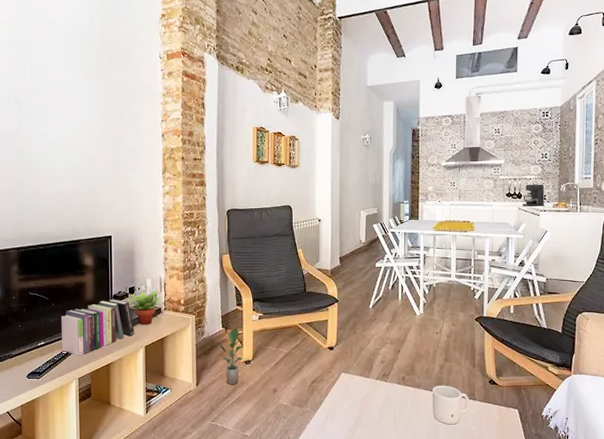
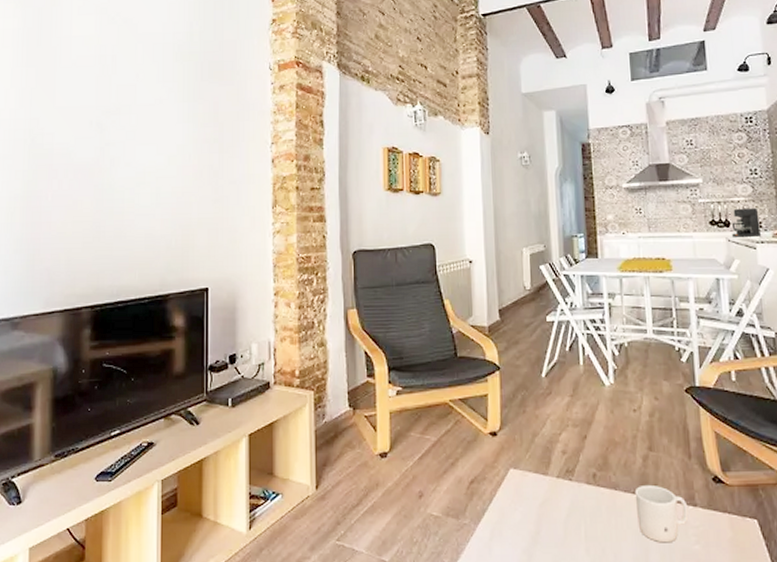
books: present [61,299,135,356] -> none [142,371,236,449]
succulent plant: present [125,289,162,325] -> none [223,356,271,406]
potted plant: present [218,327,244,385] -> none [344,407,378,488]

